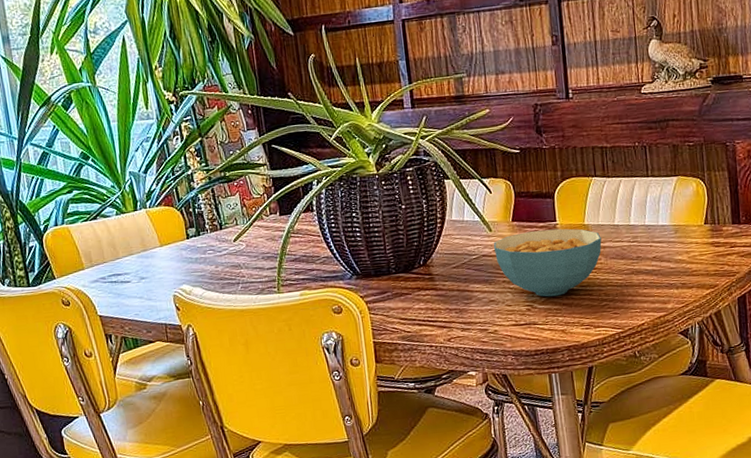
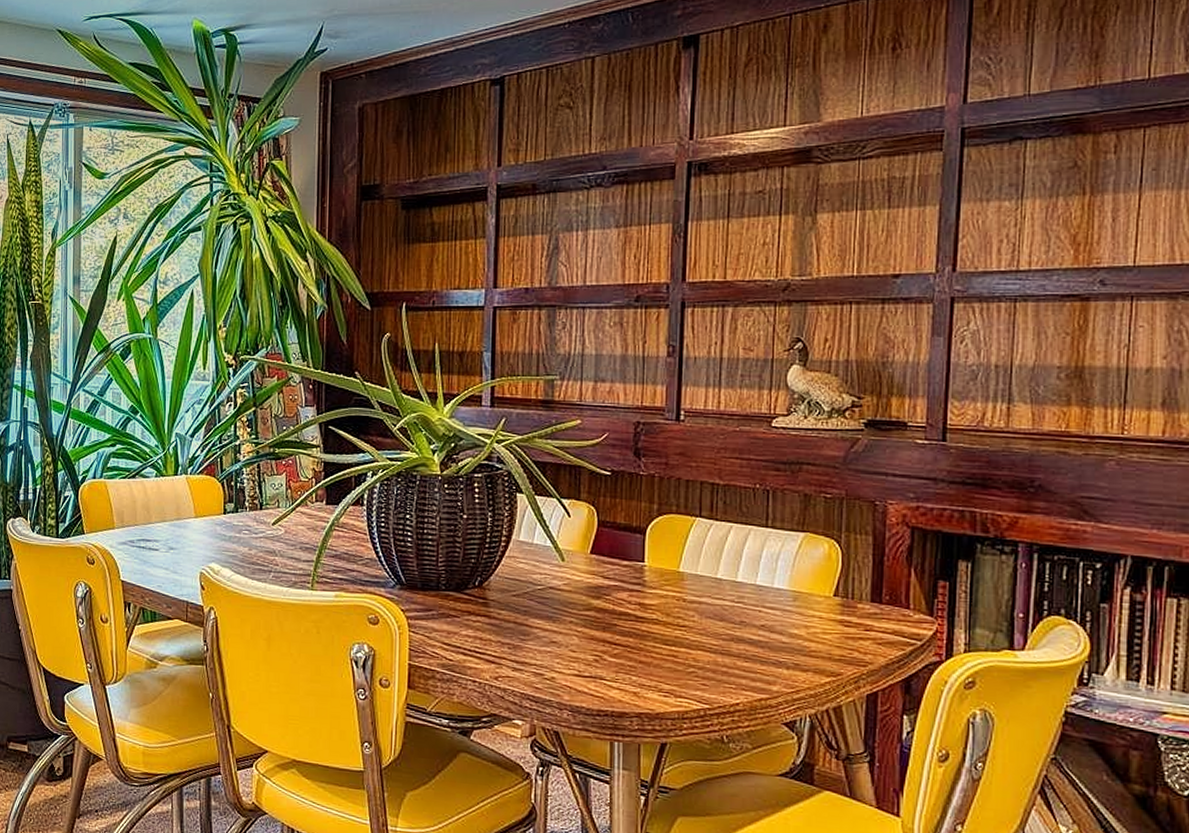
cereal bowl: present [493,228,602,297] -> none [564,569,698,651]

